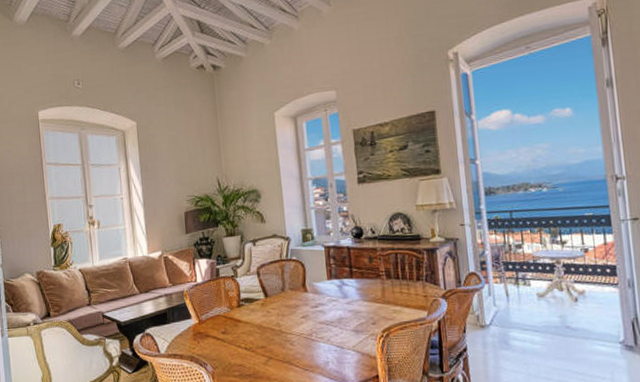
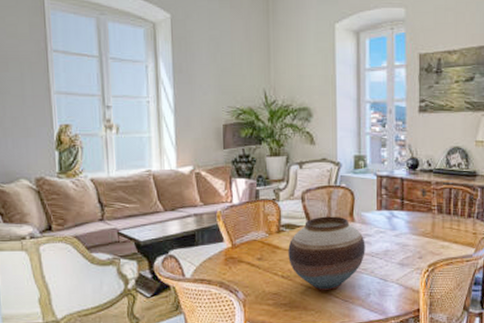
vase: none [248,288,321,360] -> present [288,216,365,290]

